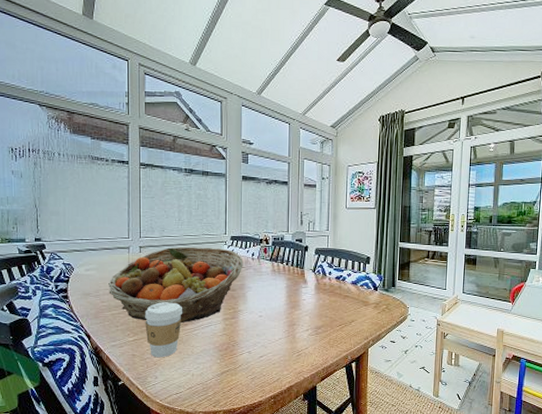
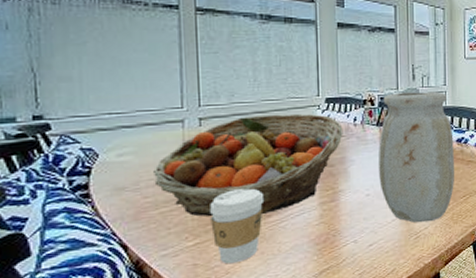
vase: none [270,235,334,343] -> present [379,91,455,223]

